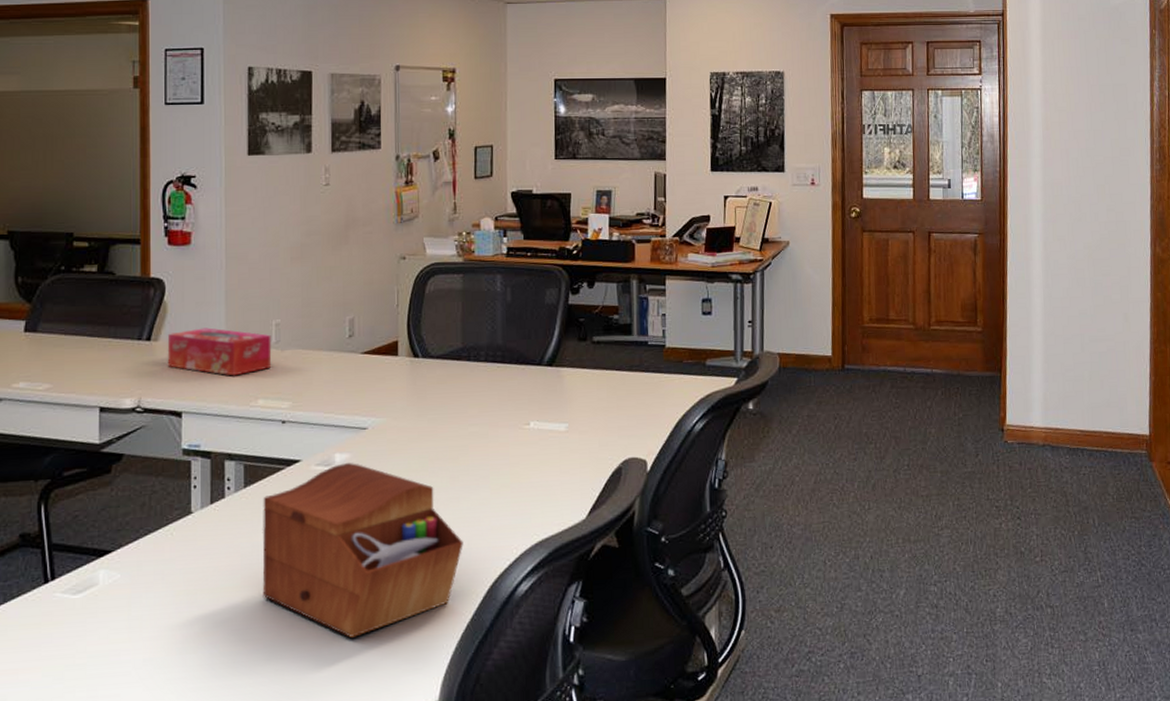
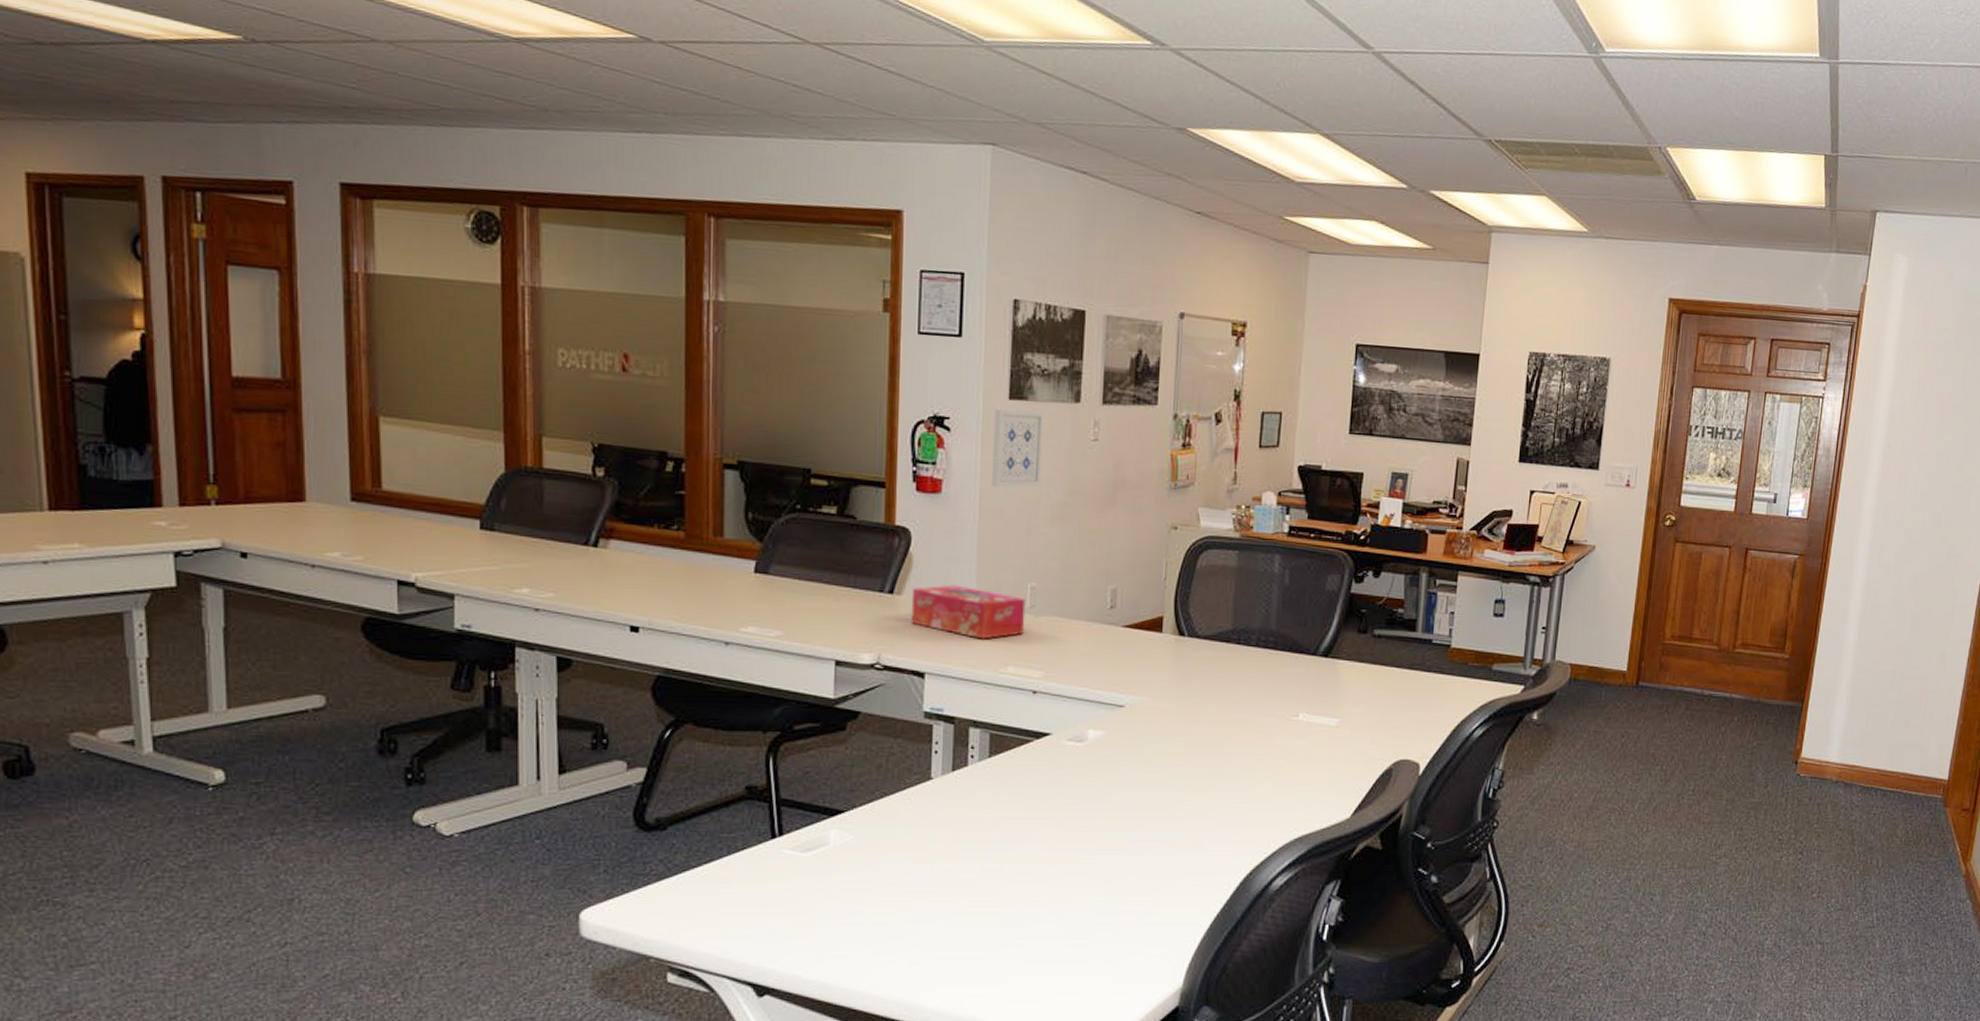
wall art: none [235,164,280,236] -> present [990,409,1044,488]
sewing box: present [262,463,463,638] -> none [1003,741,1219,918]

